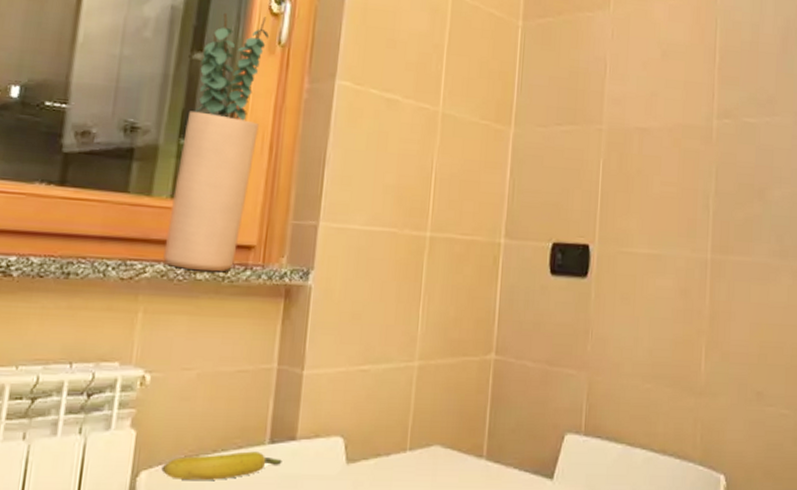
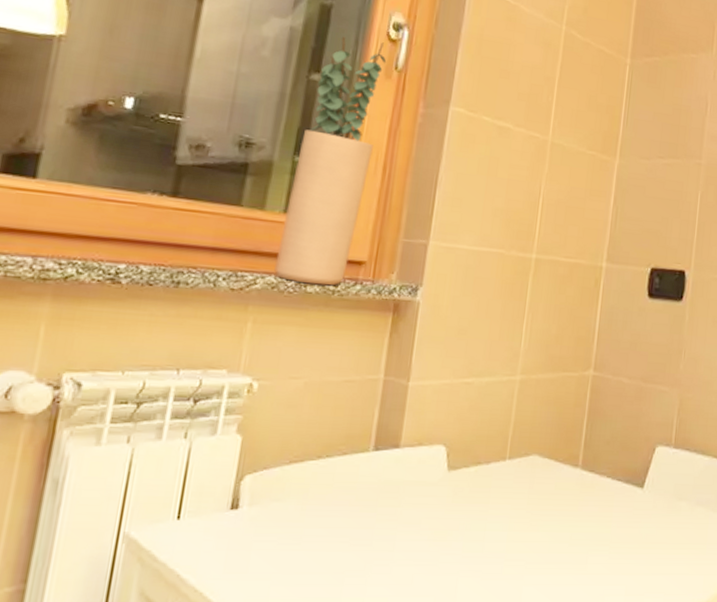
banana: present [161,451,282,480] -> none [266,458,386,485]

